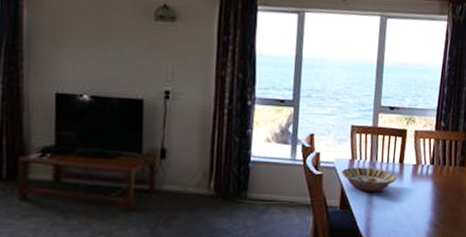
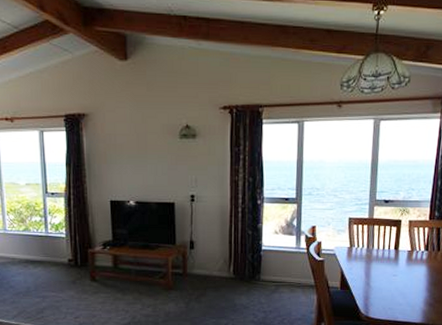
serving bowl: present [341,167,396,193] -> none [340,254,392,275]

